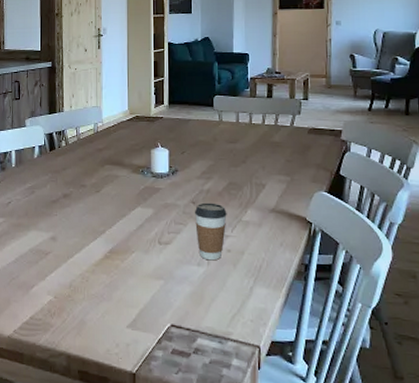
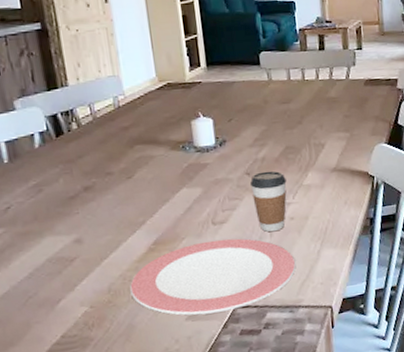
plate: none [86,258,229,328] -> present [130,238,296,316]

